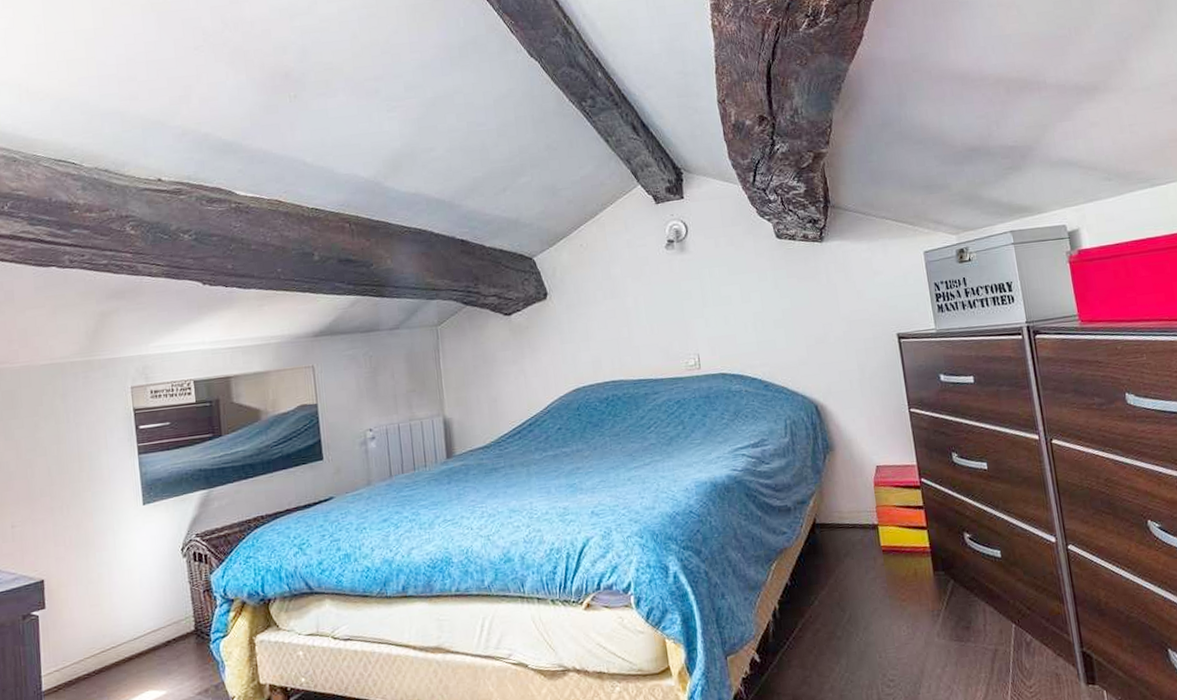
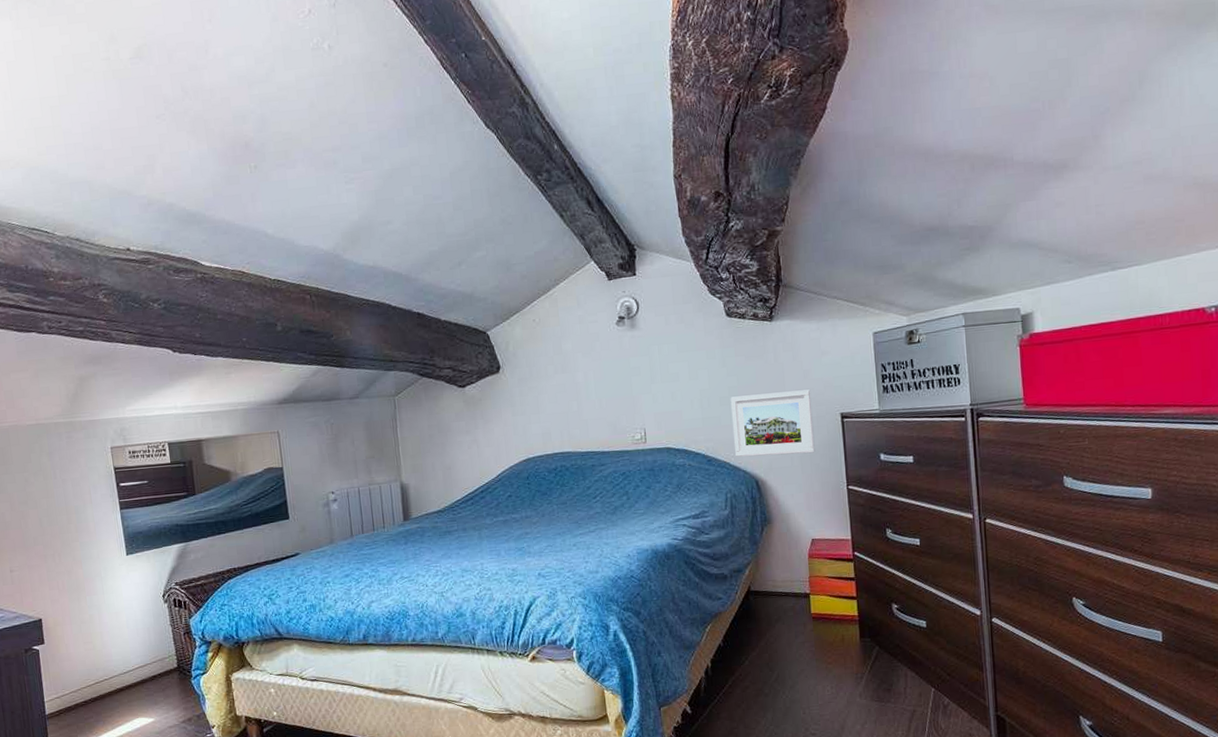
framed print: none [784,310,874,382] -> present [730,389,815,457]

